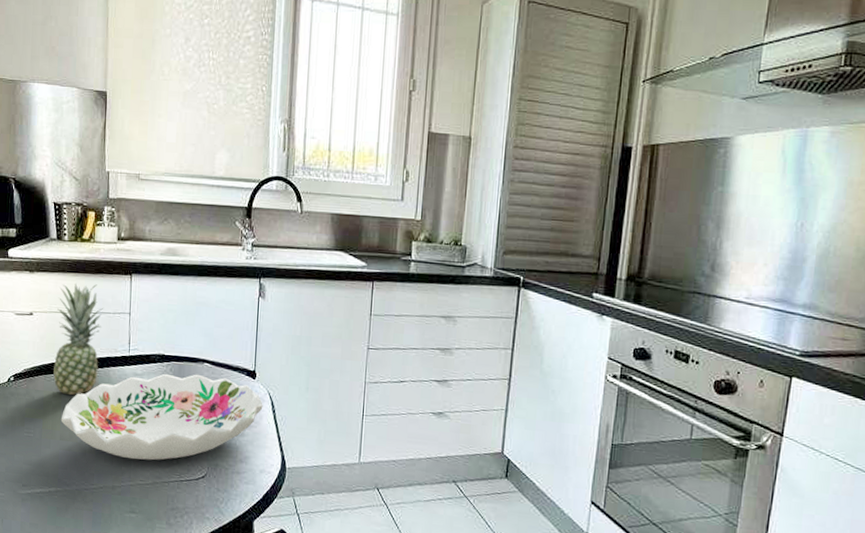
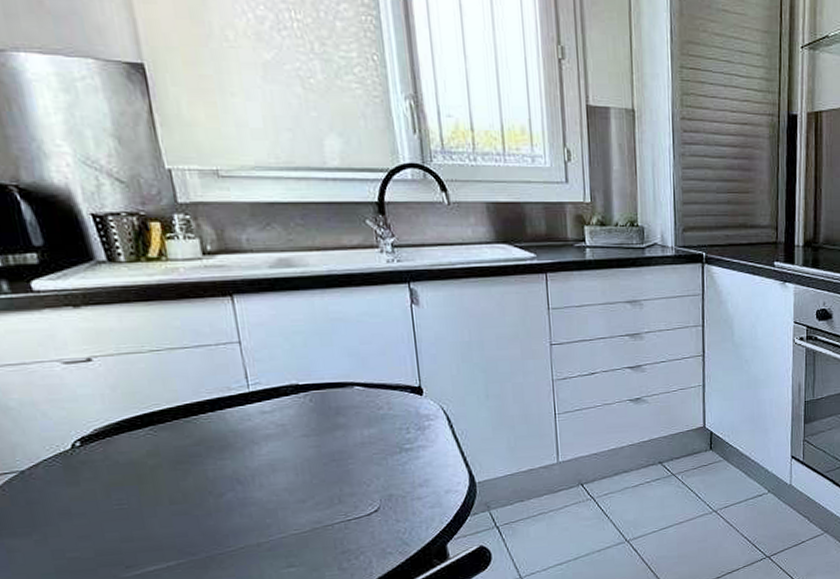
fruit: present [53,283,104,396] -> none [126,312,209,451]
decorative bowl: present [61,373,263,461] -> none [165,399,438,509]

